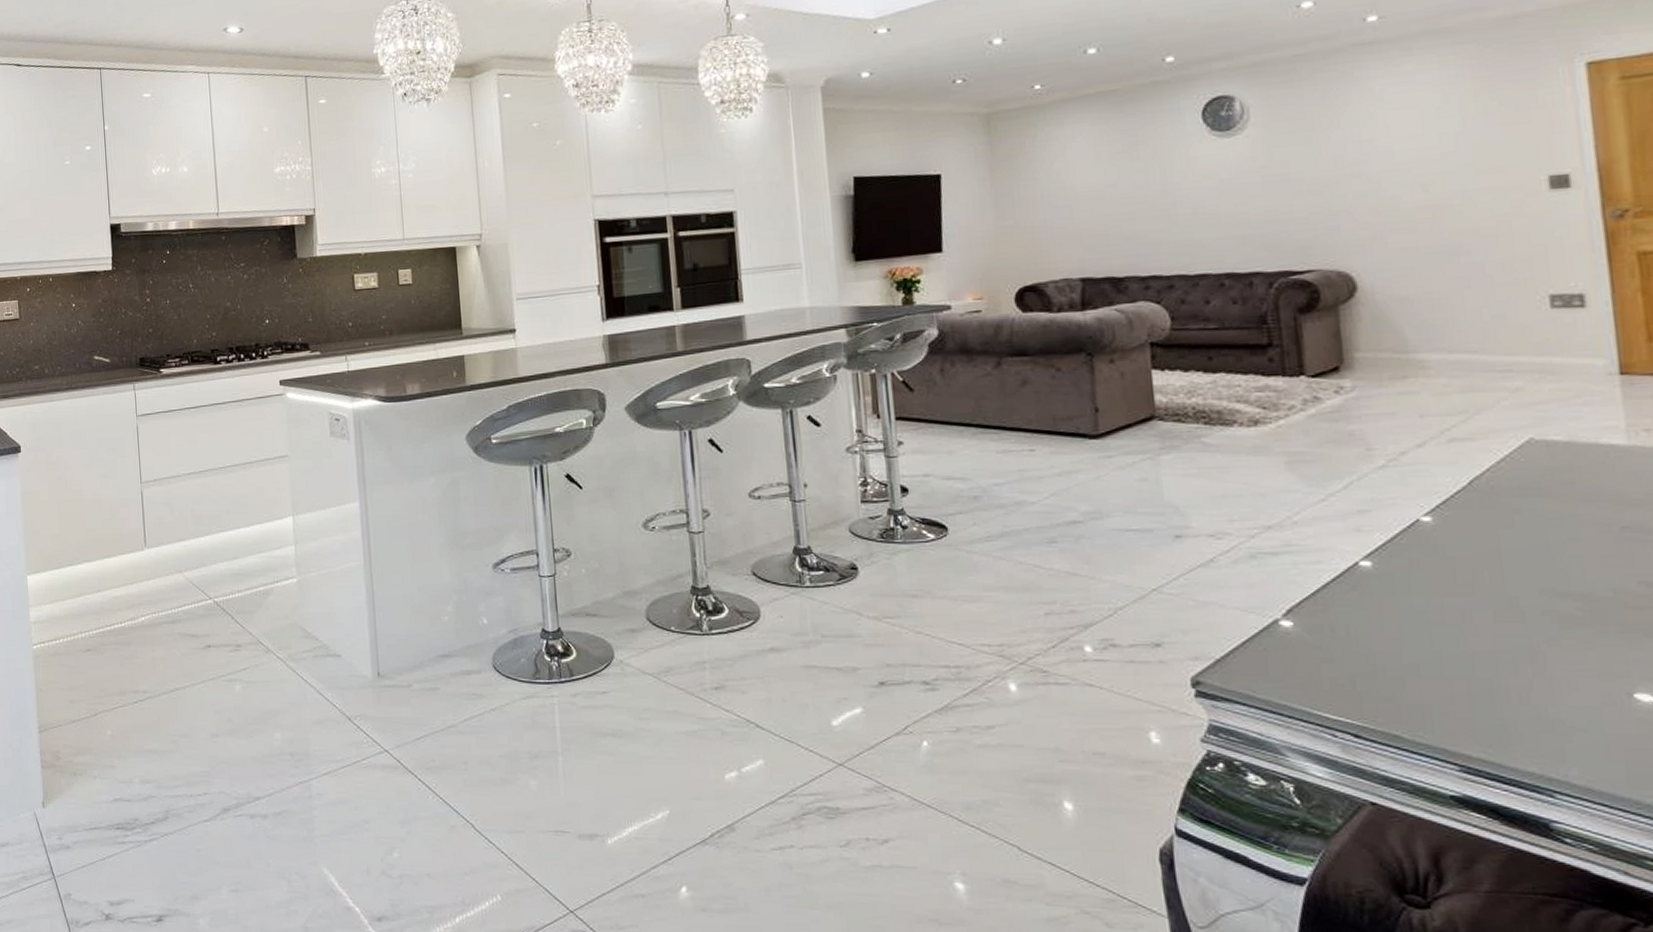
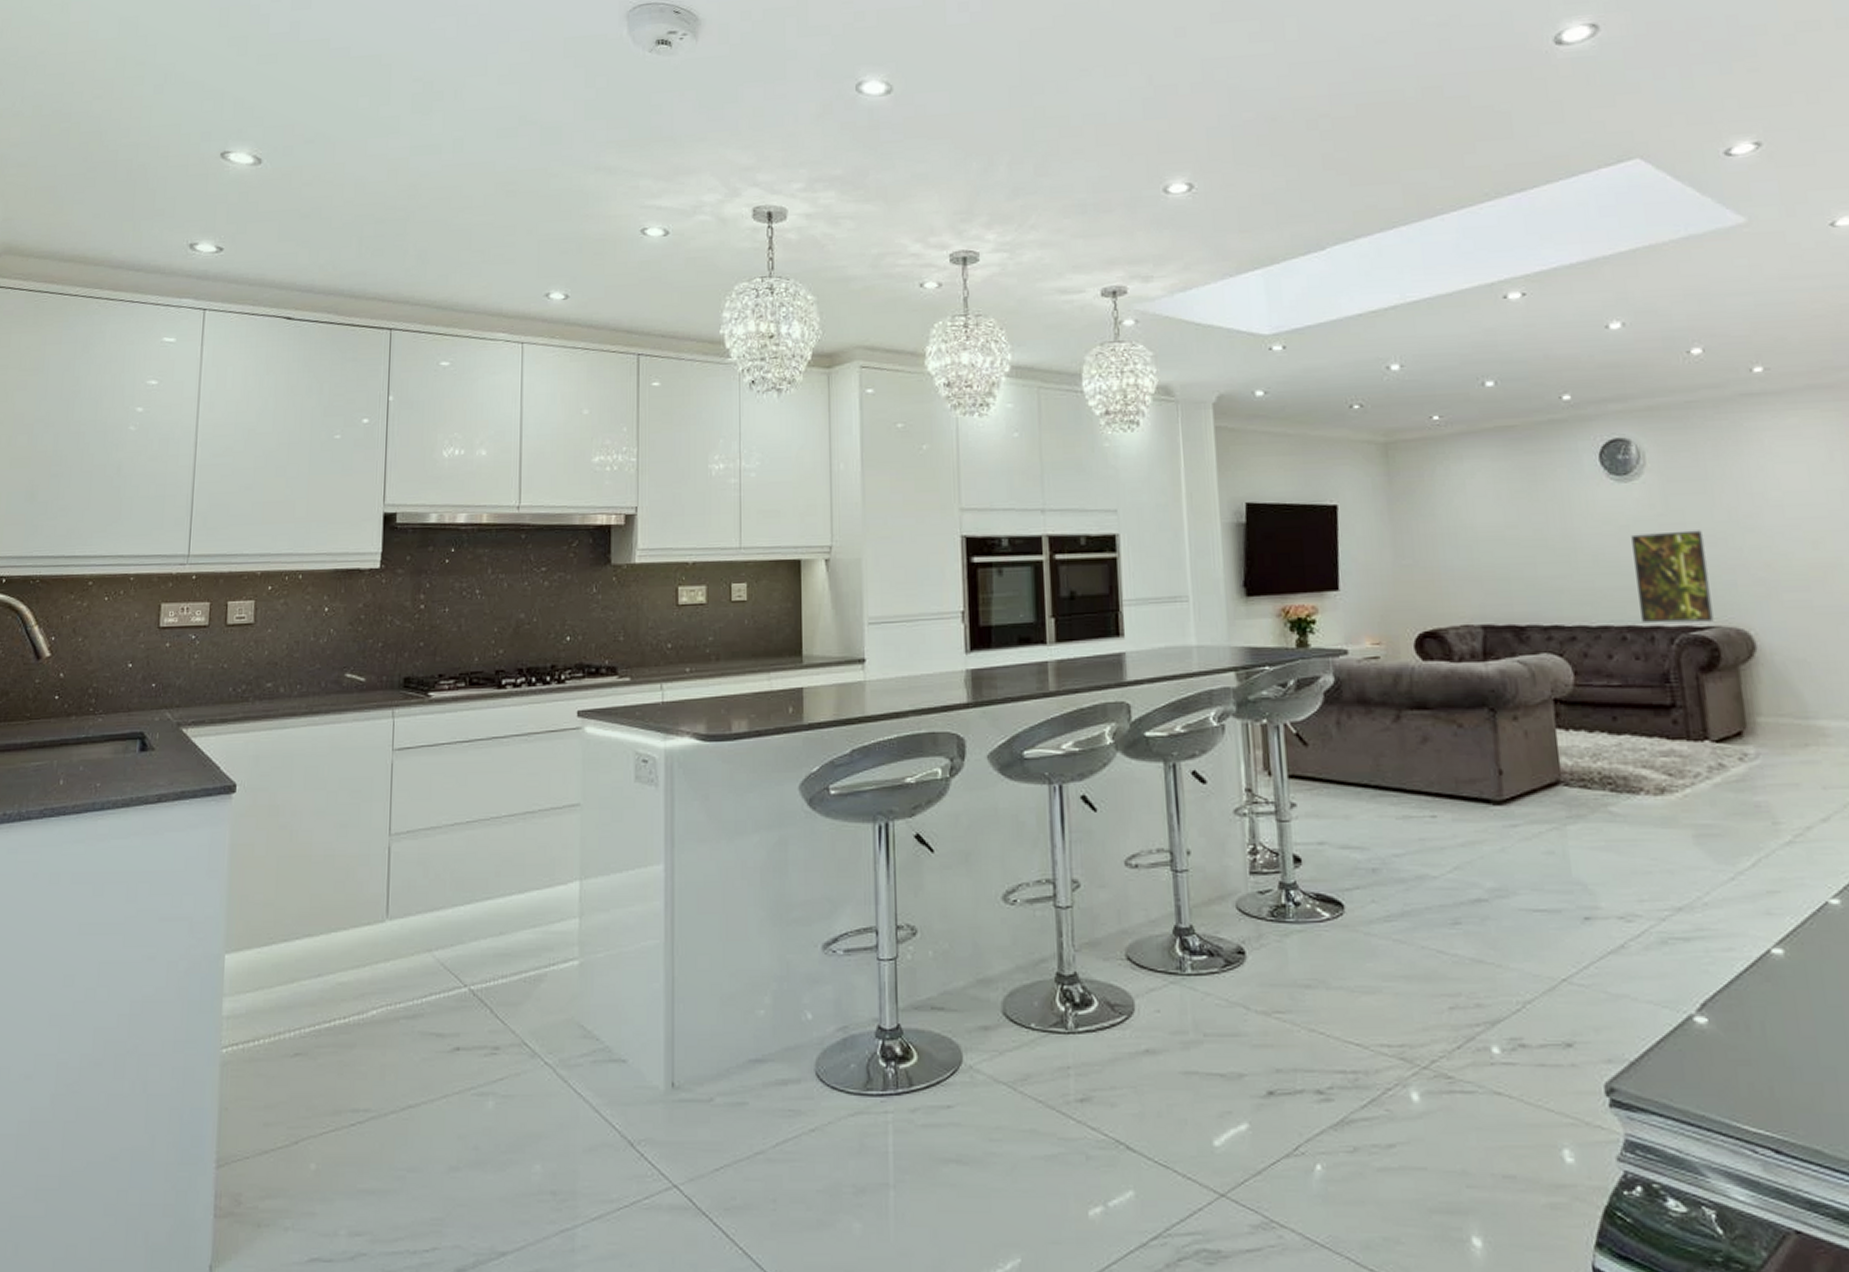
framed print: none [1232,179,1314,270] -> present [1631,530,1714,624]

